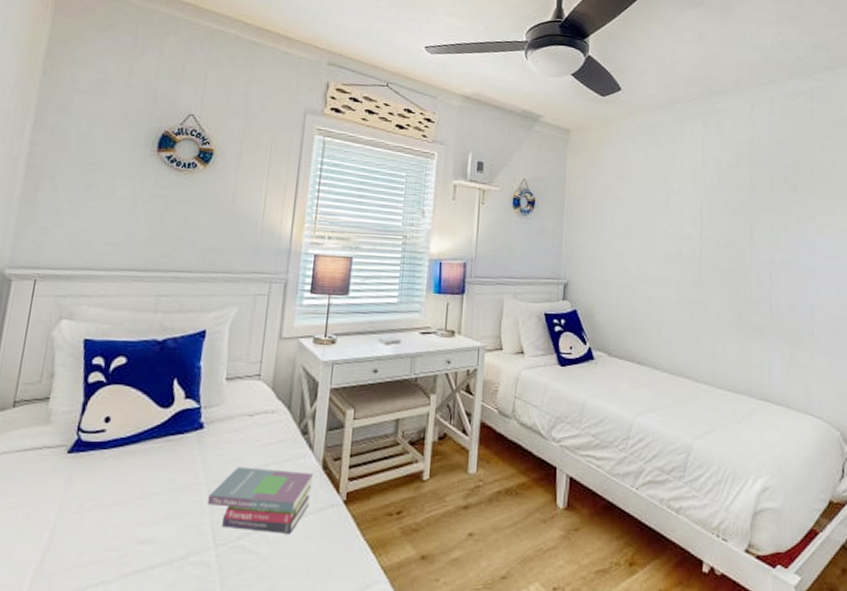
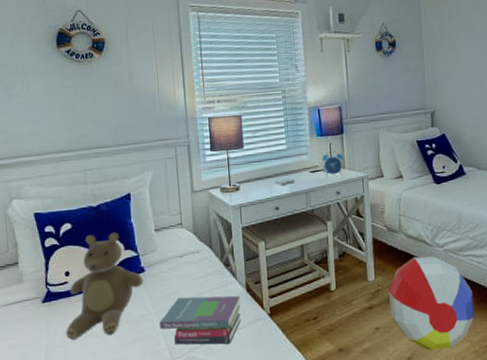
teddy bear: none [88,374,201,506] -> present [66,232,144,340]
alarm clock: none [436,311,461,342] -> present [322,150,344,177]
beachball: none [489,450,588,570] -> present [388,255,475,350]

